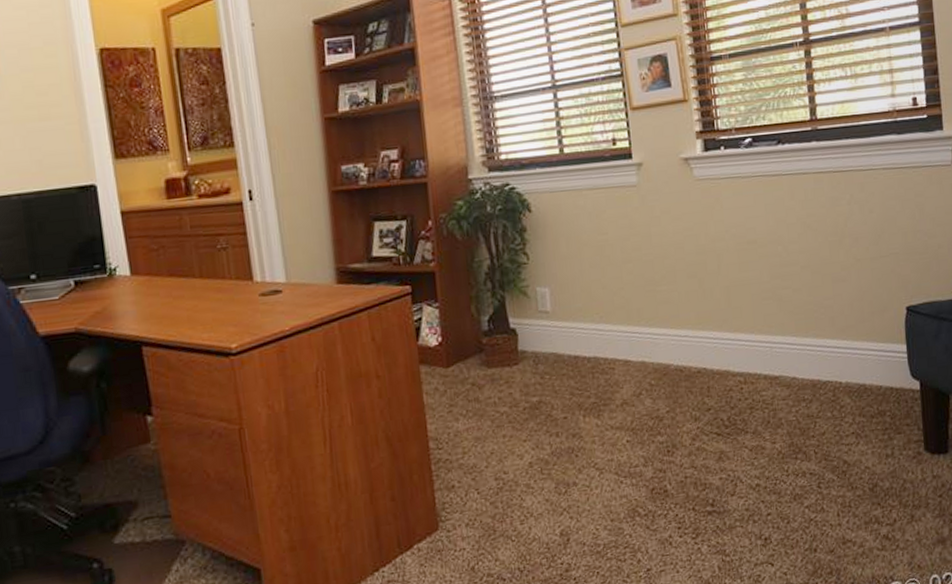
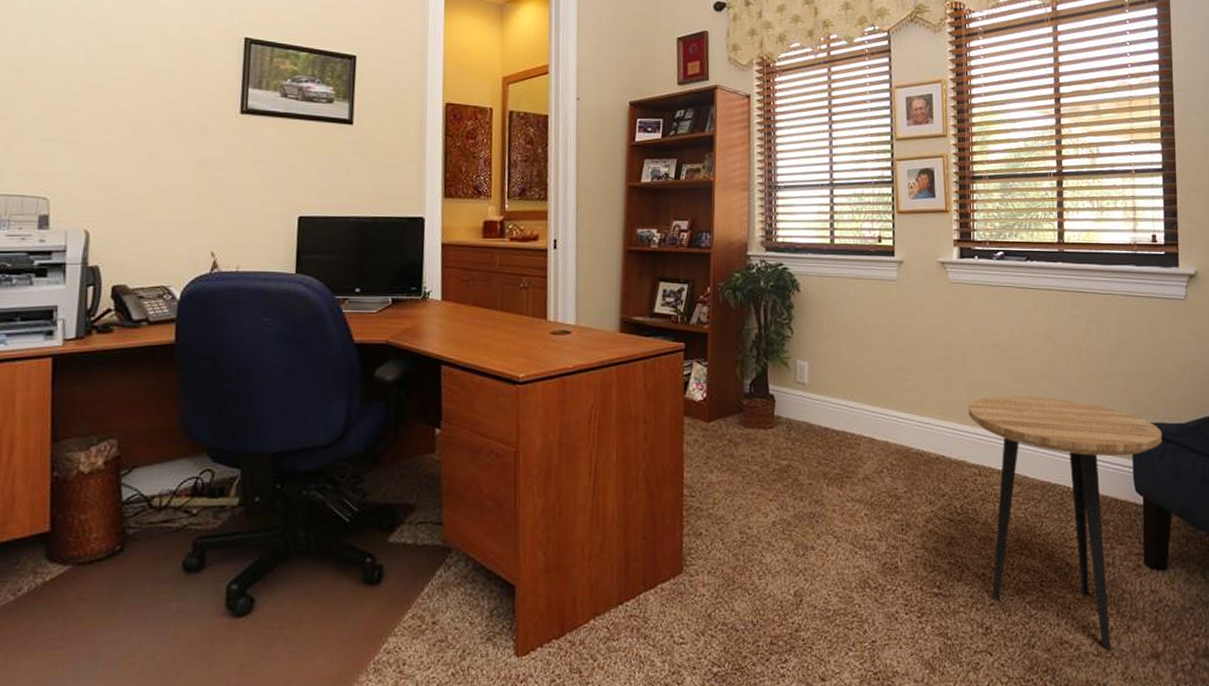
side table: none [727,290,936,543] -> present [968,395,1162,650]

